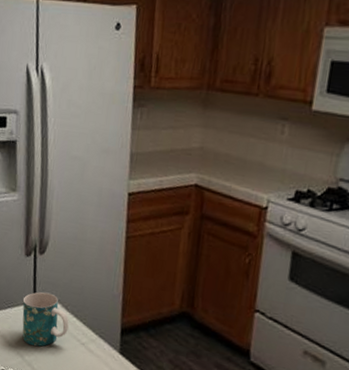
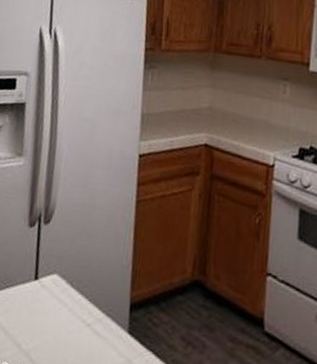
mug: present [22,292,69,347] -> none [20,267,74,333]

